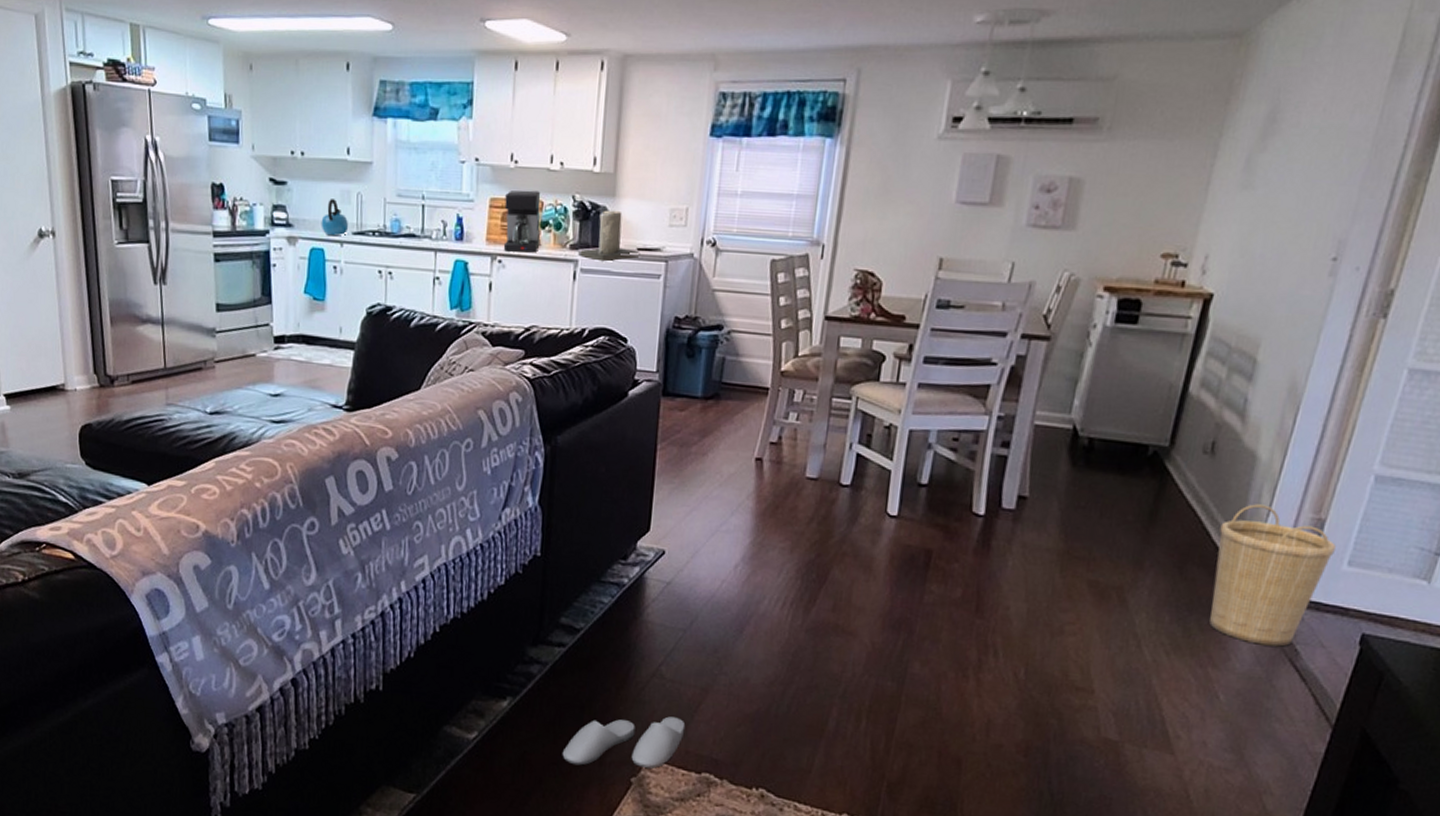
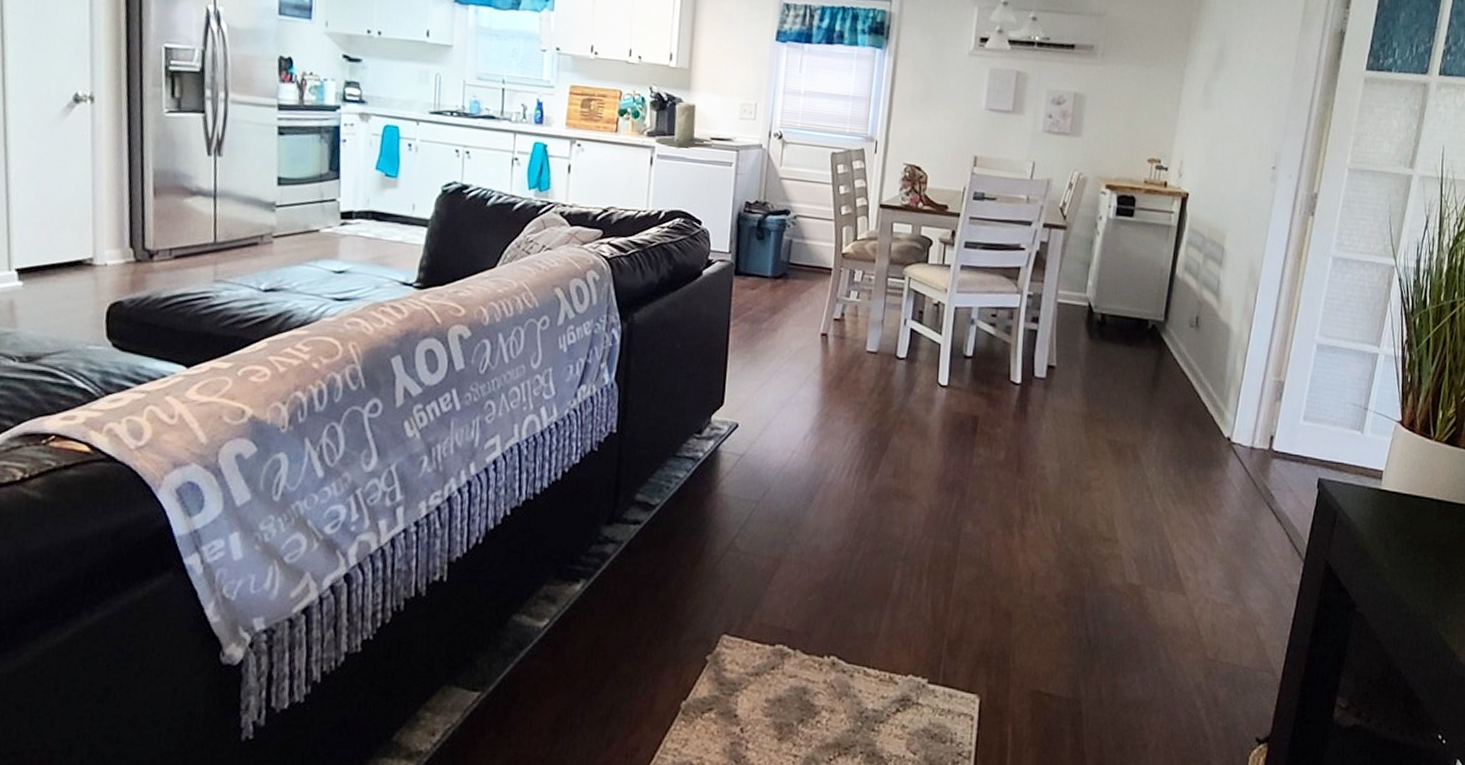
kettle: present [321,199,349,236] -> none [396,78,426,115]
coffee maker: present [503,190,541,253] -> none [582,79,620,138]
slippers: present [562,716,686,769] -> none [637,589,760,647]
basket: present [1209,504,1336,647] -> none [1205,369,1293,493]

